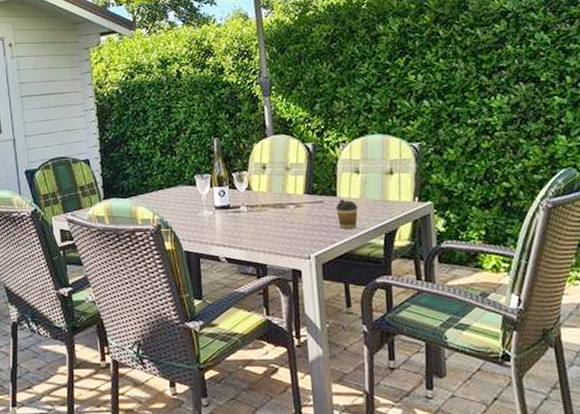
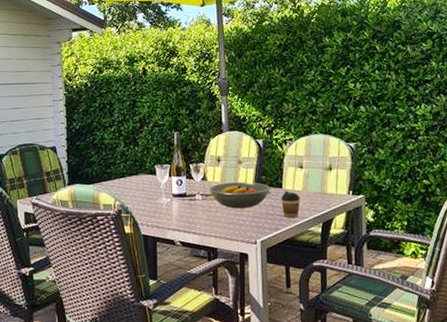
fruit bowl: none [255,190,324,221] -> present [209,182,271,209]

